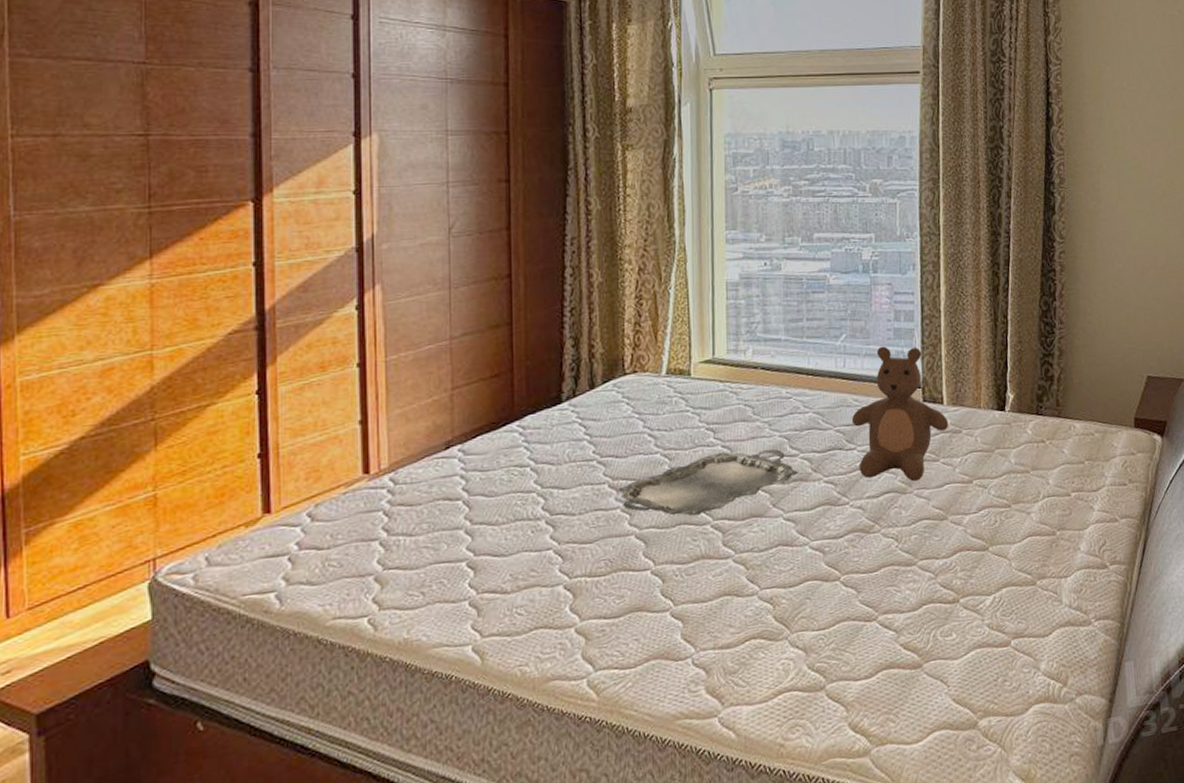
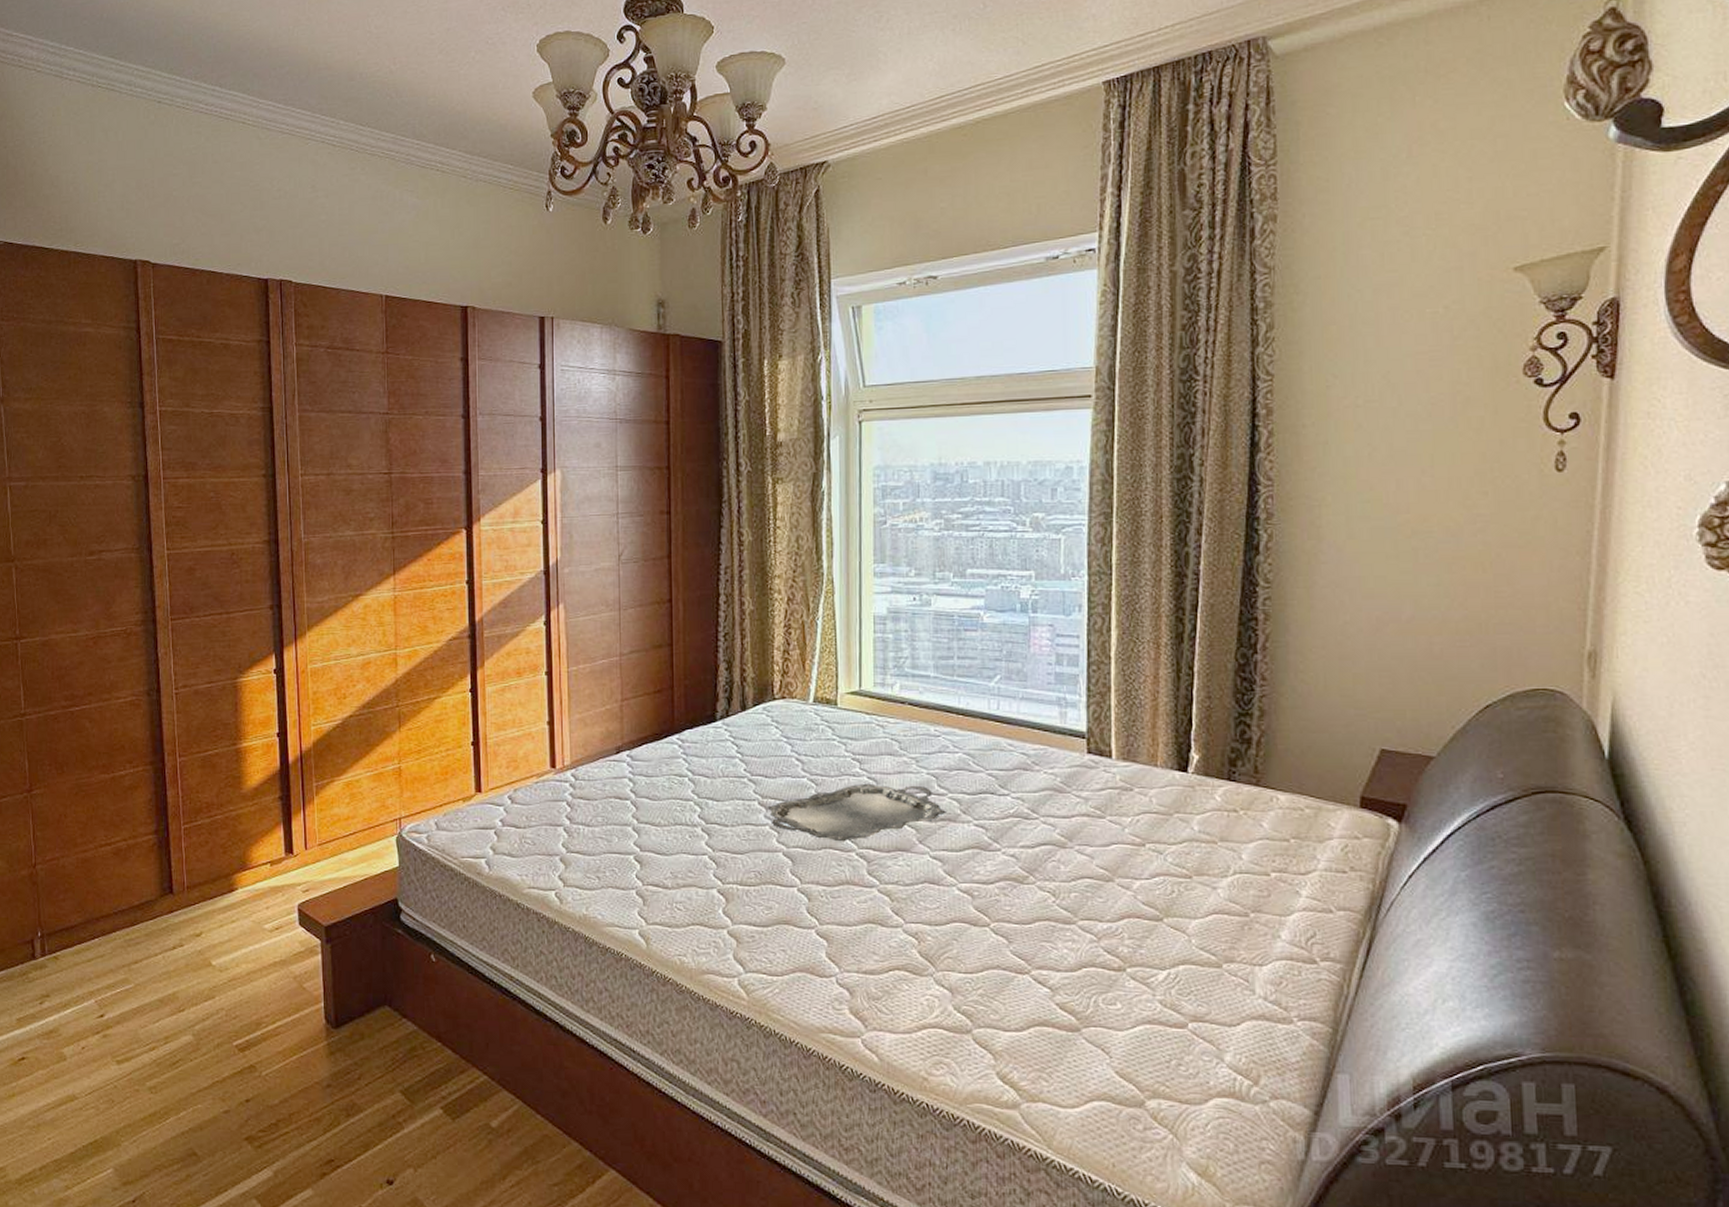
teddy bear: present [851,346,949,482] -> none [1005,690,1118,837]

